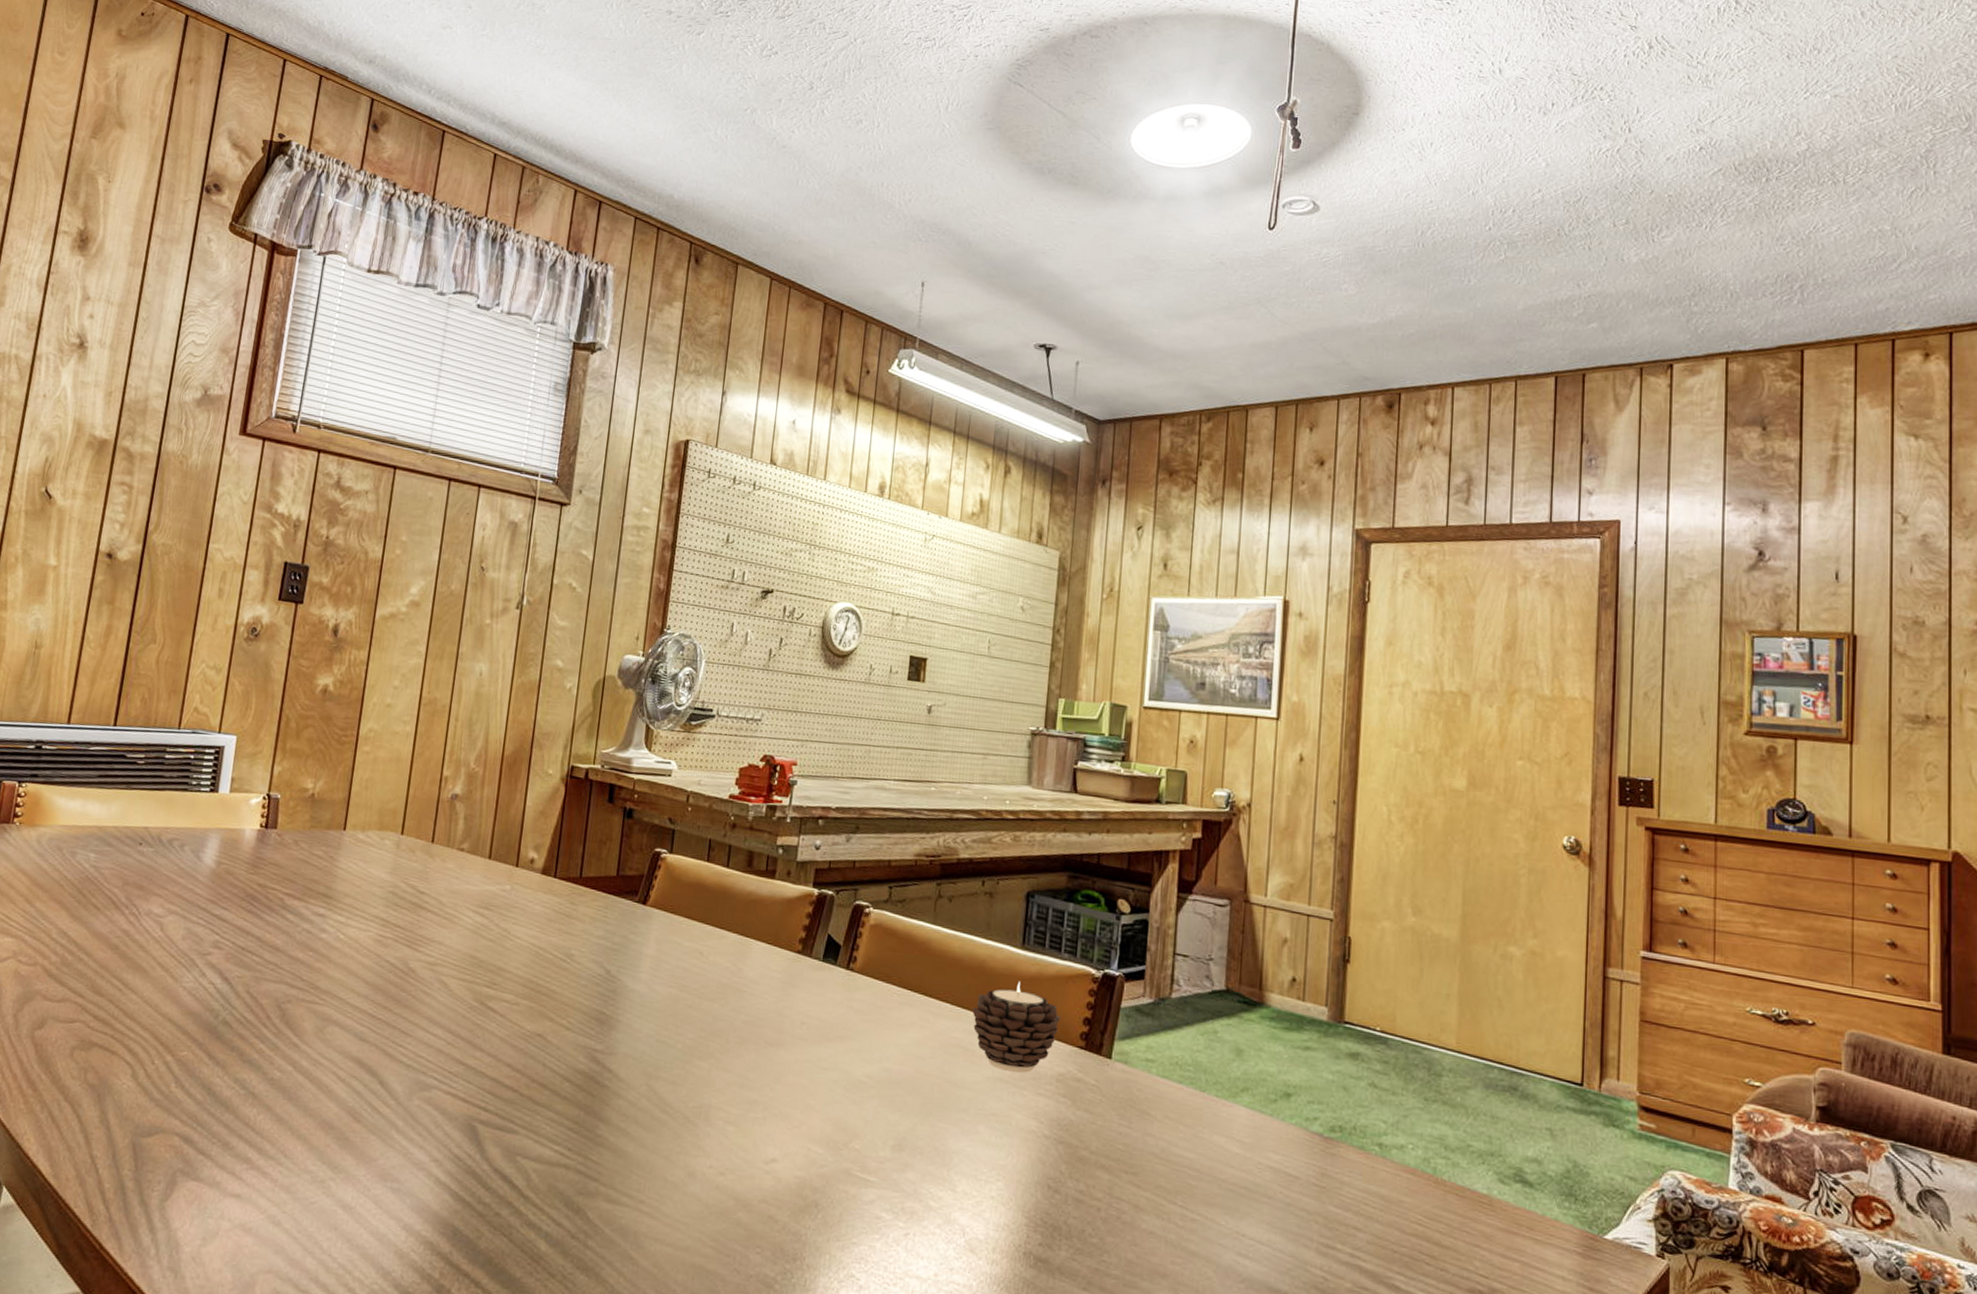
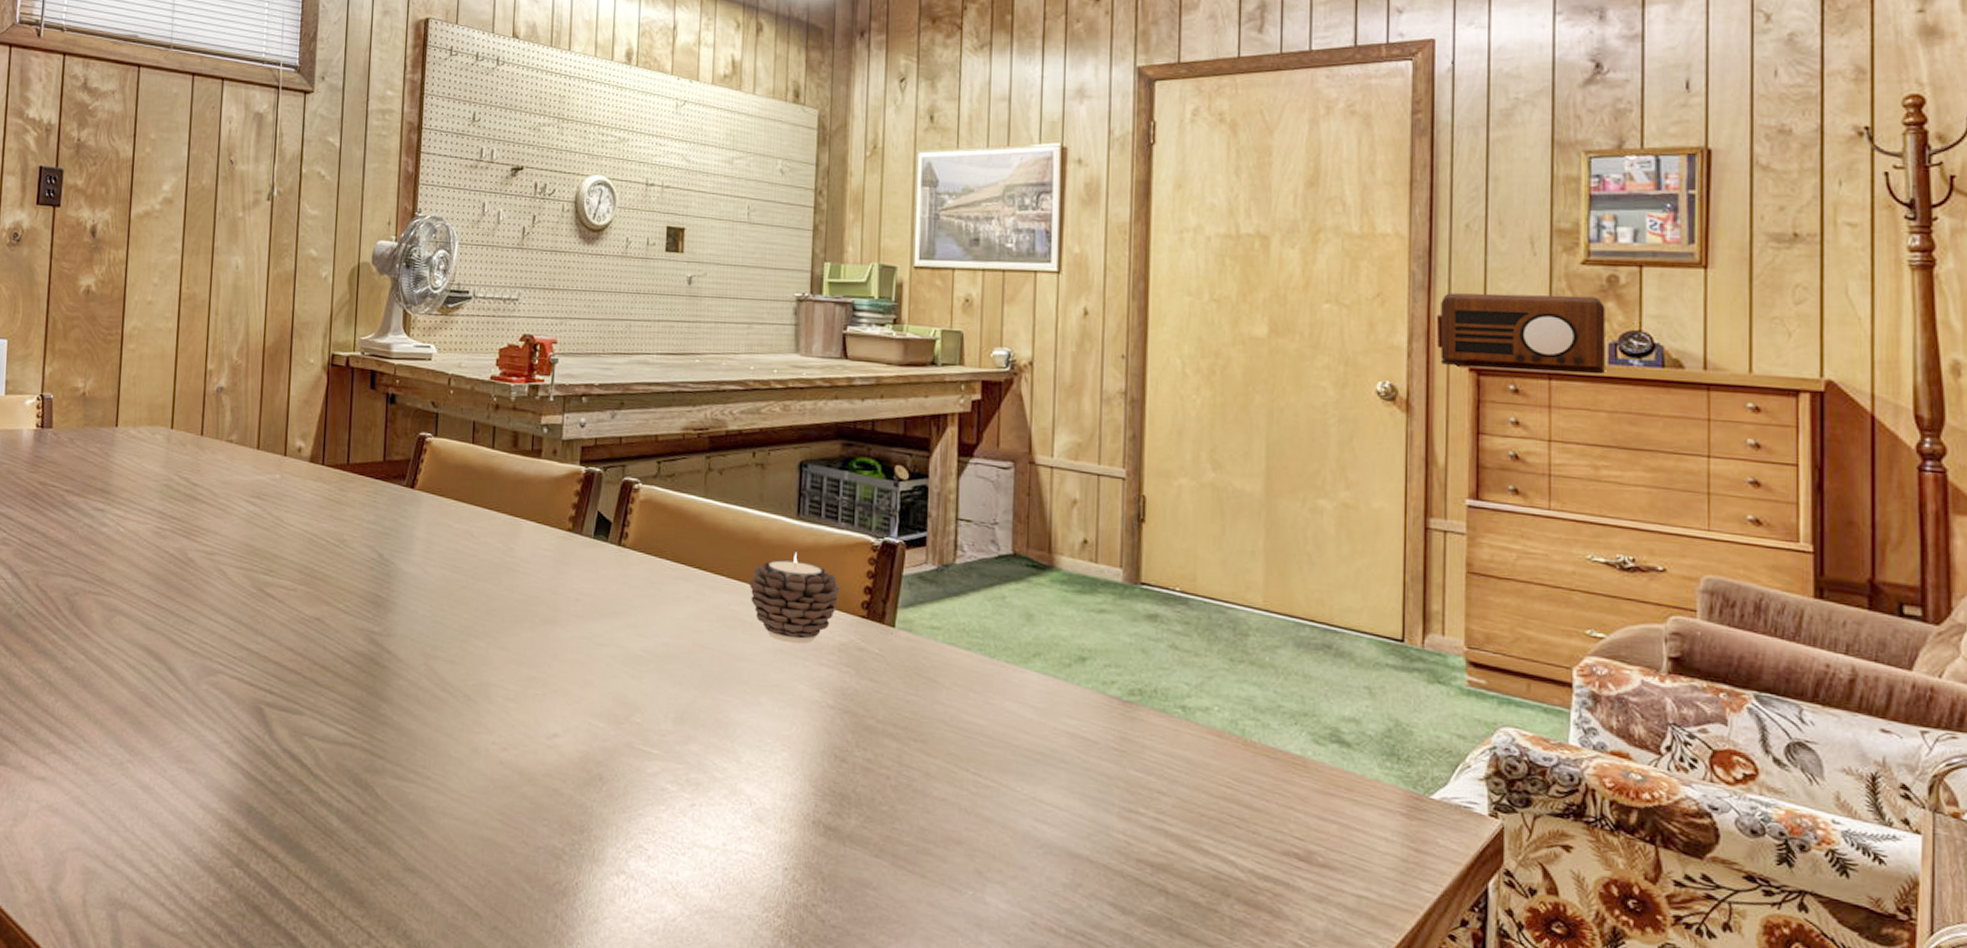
radio: none [1620,756,1765,837] -> present [1440,293,1605,373]

